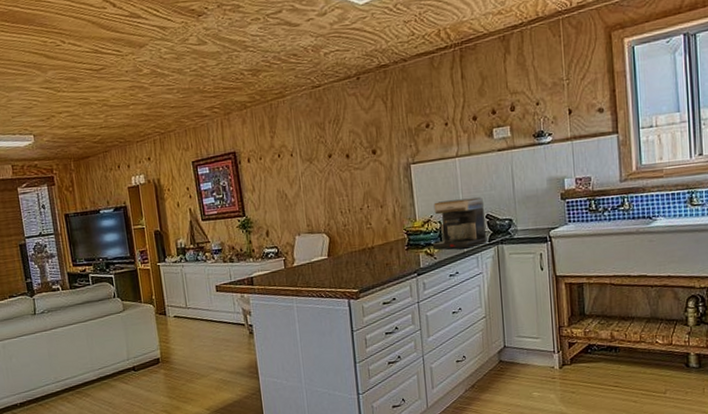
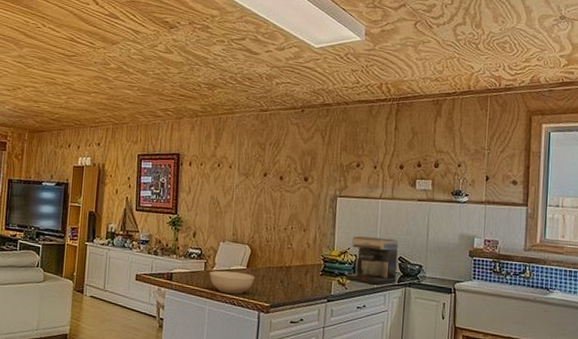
bowl: none [290,263,339,288] -> present [209,270,255,295]

